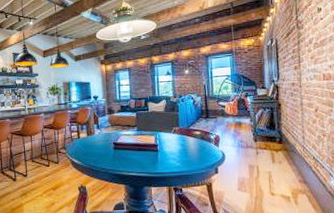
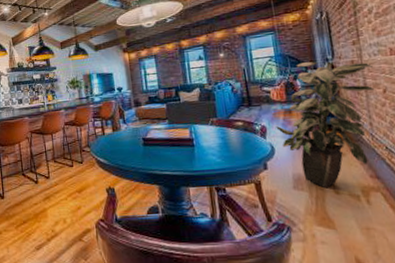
indoor plant: none [228,82,309,189] -> present [276,62,375,187]

